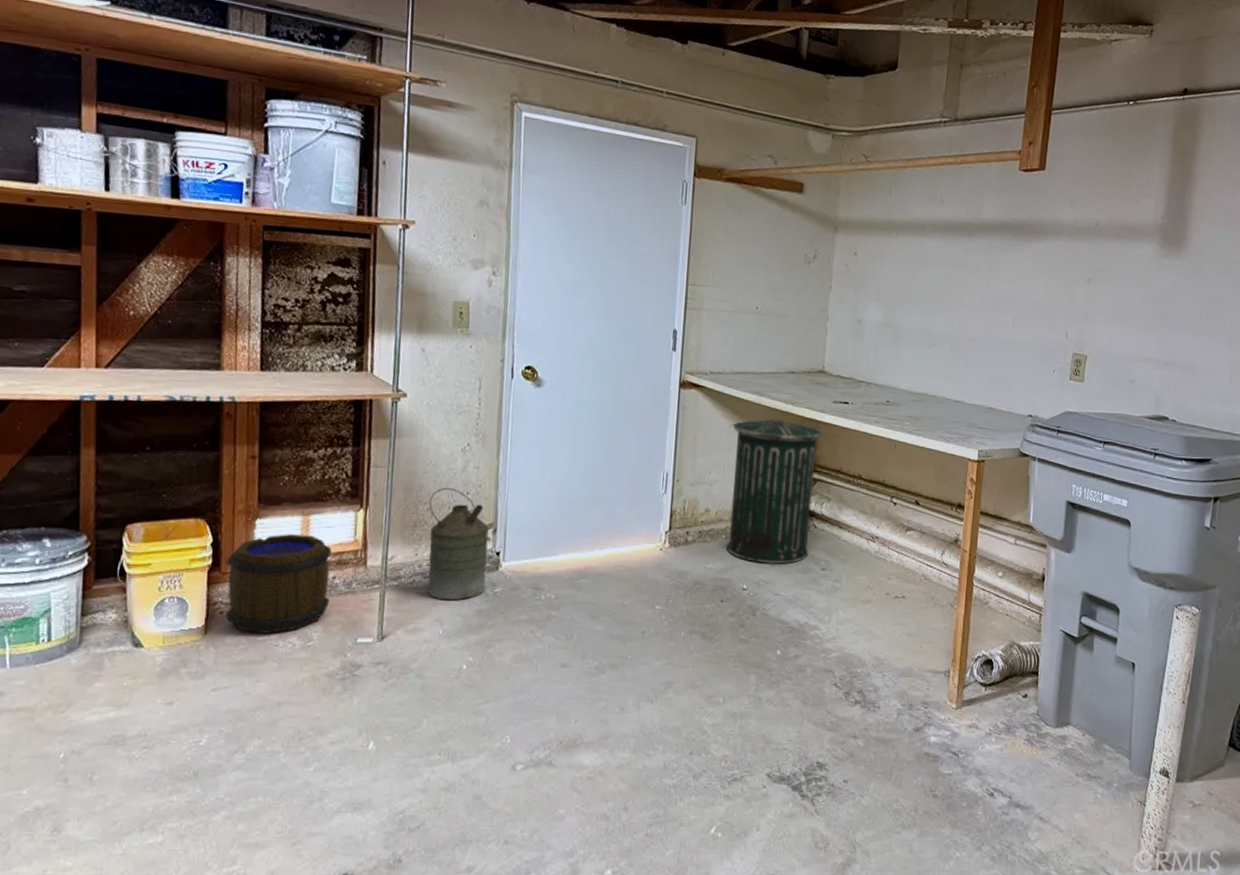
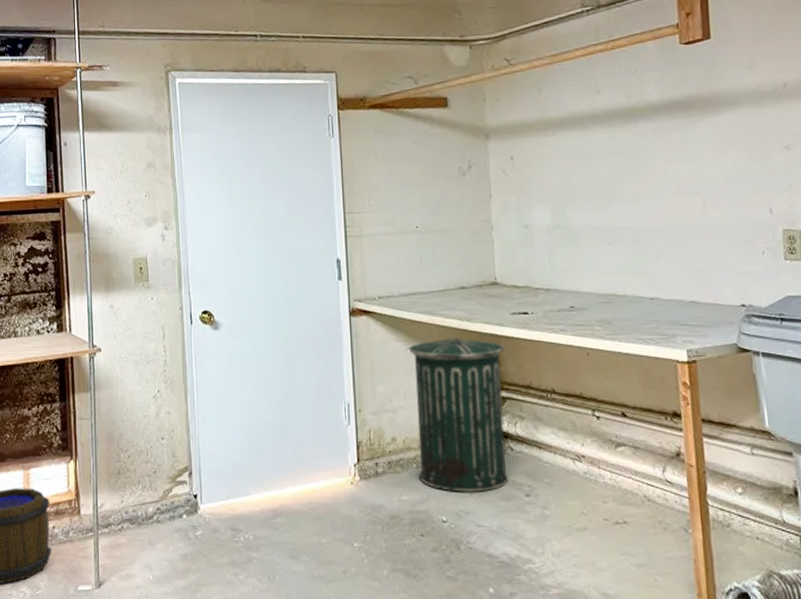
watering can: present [427,487,489,601] -> none [129,434,187,546]

